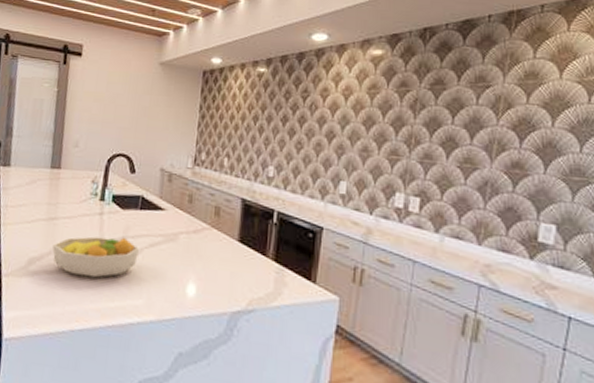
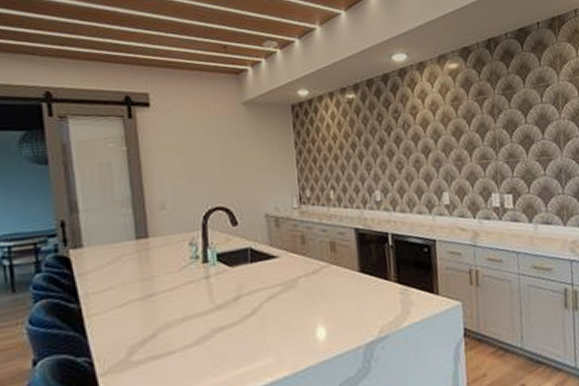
fruit bowl: present [52,236,139,278] -> none [156,296,258,353]

